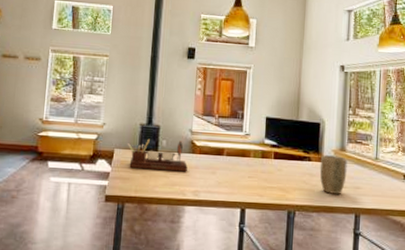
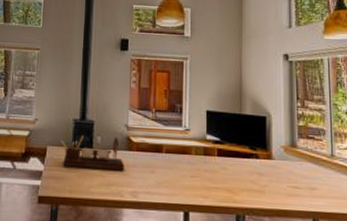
plant pot: present [319,155,347,194] -> none [269,152,300,196]

